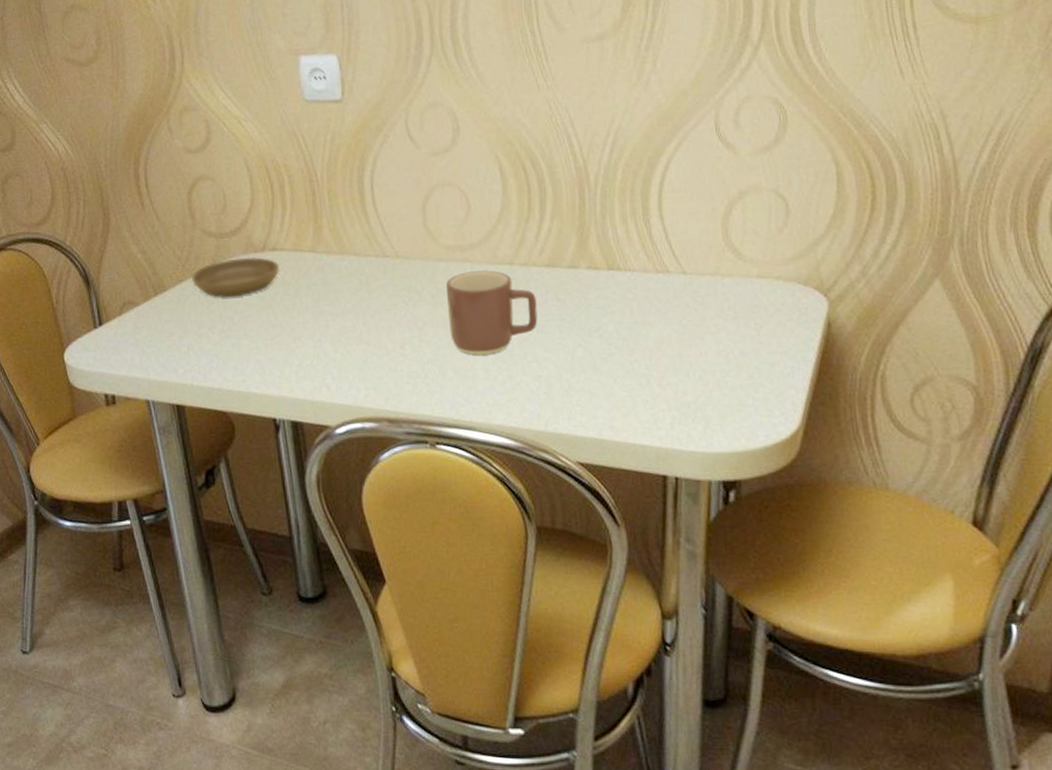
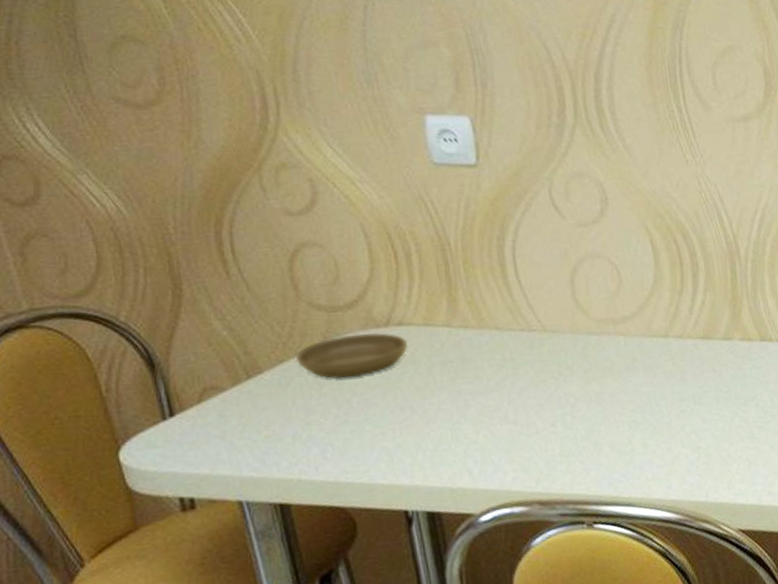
mug: present [445,270,538,355] -> none [598,343,695,430]

